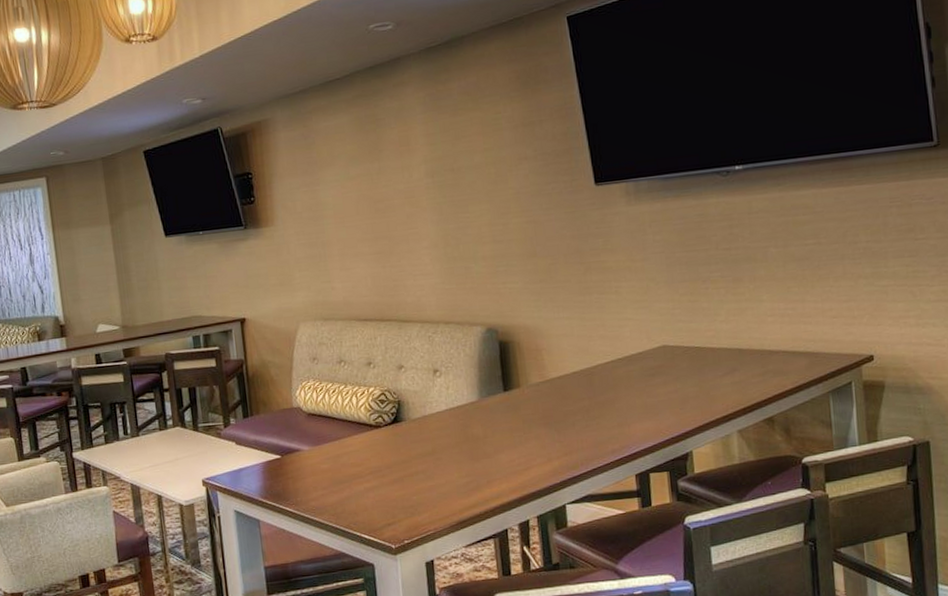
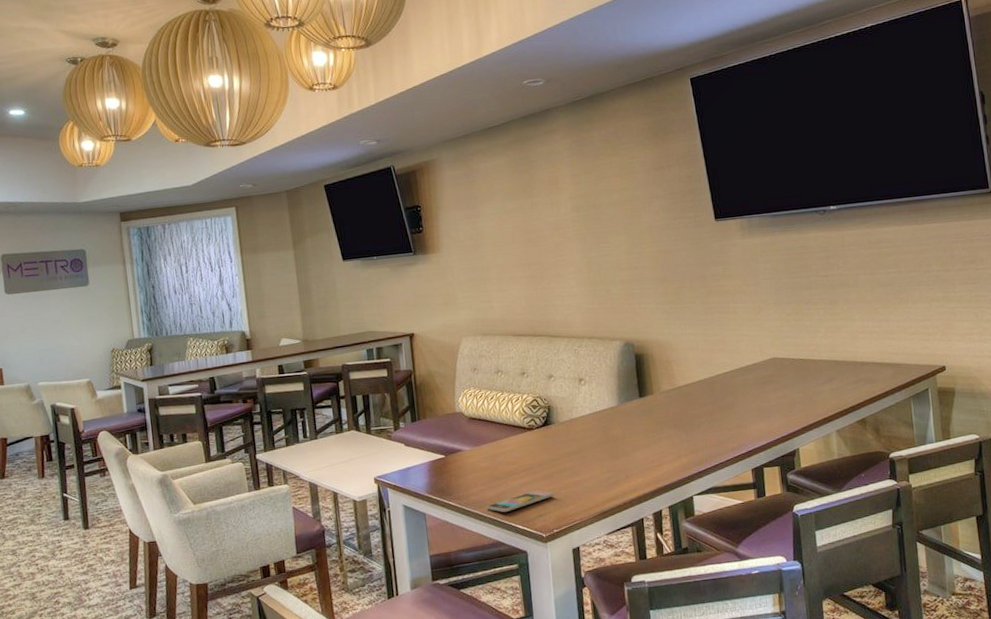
smartphone: none [327,496,405,520] -> present [486,490,554,512]

